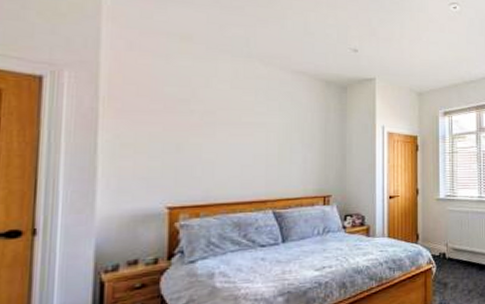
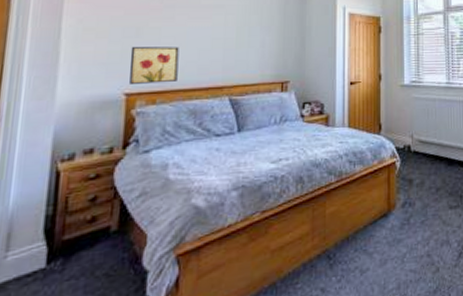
wall art: none [171,162,221,198] -> present [129,46,179,84]

